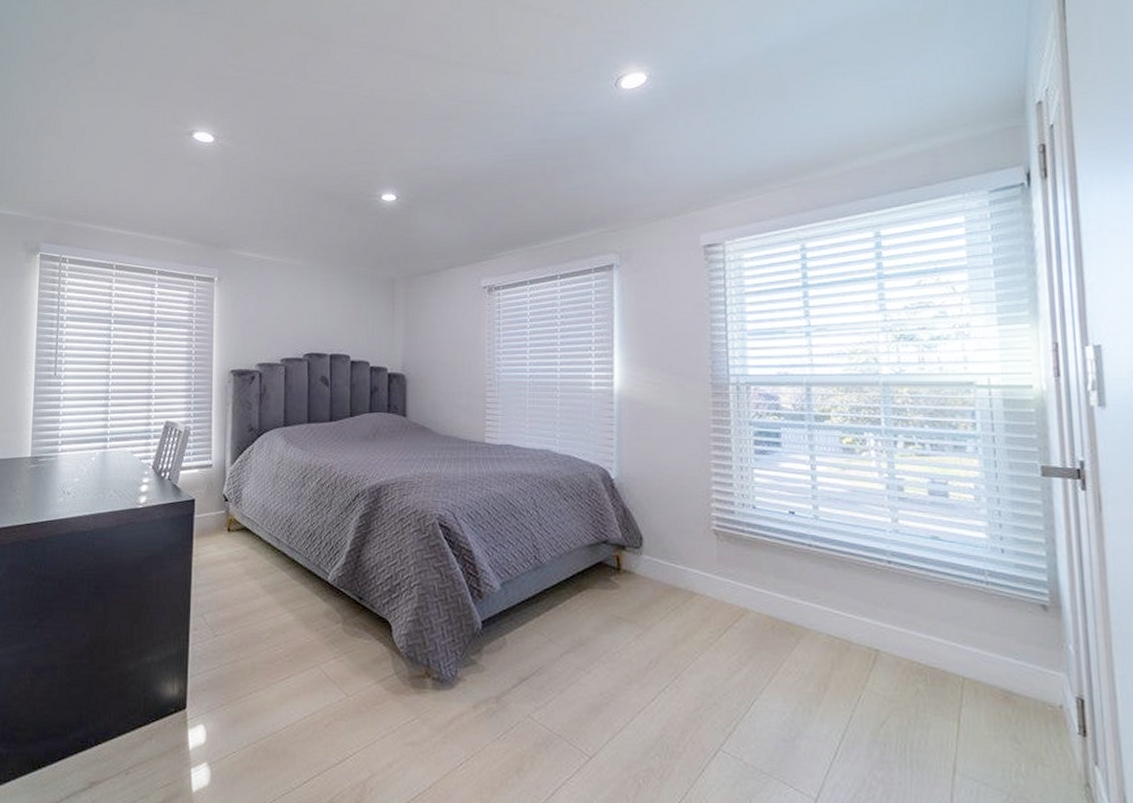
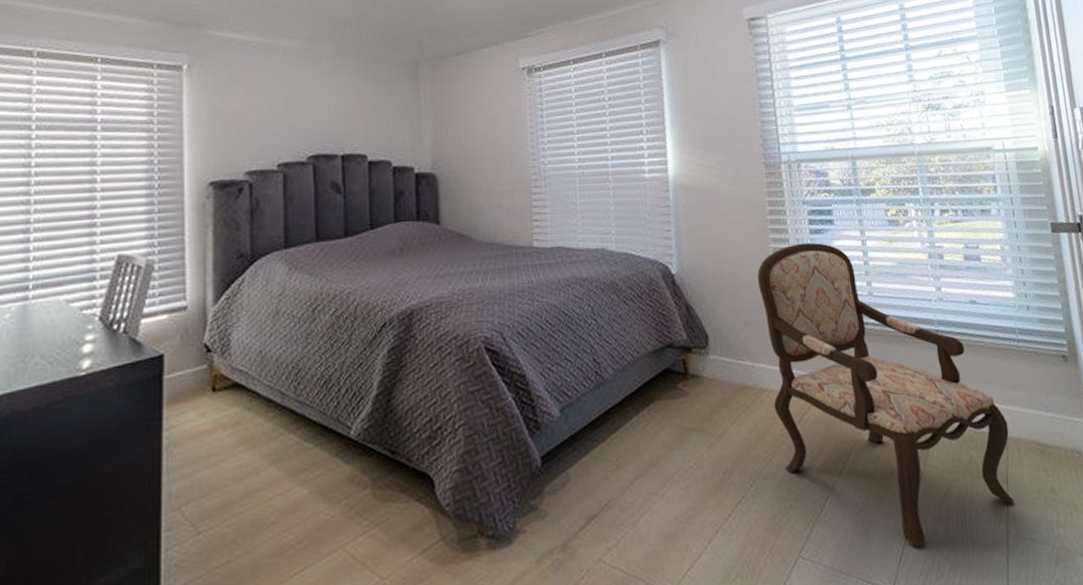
armchair: none [696,461,966,765] -> present [757,242,1014,547]

